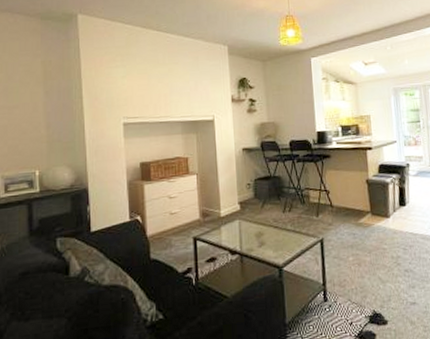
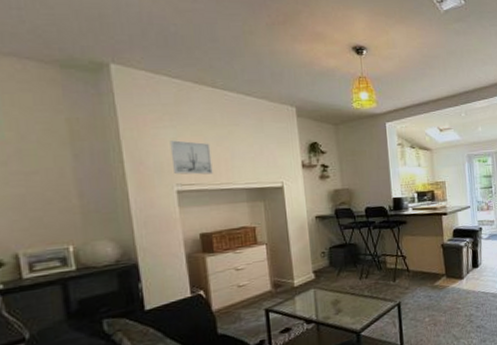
wall art: none [120,78,154,109] -> present [169,140,213,175]

